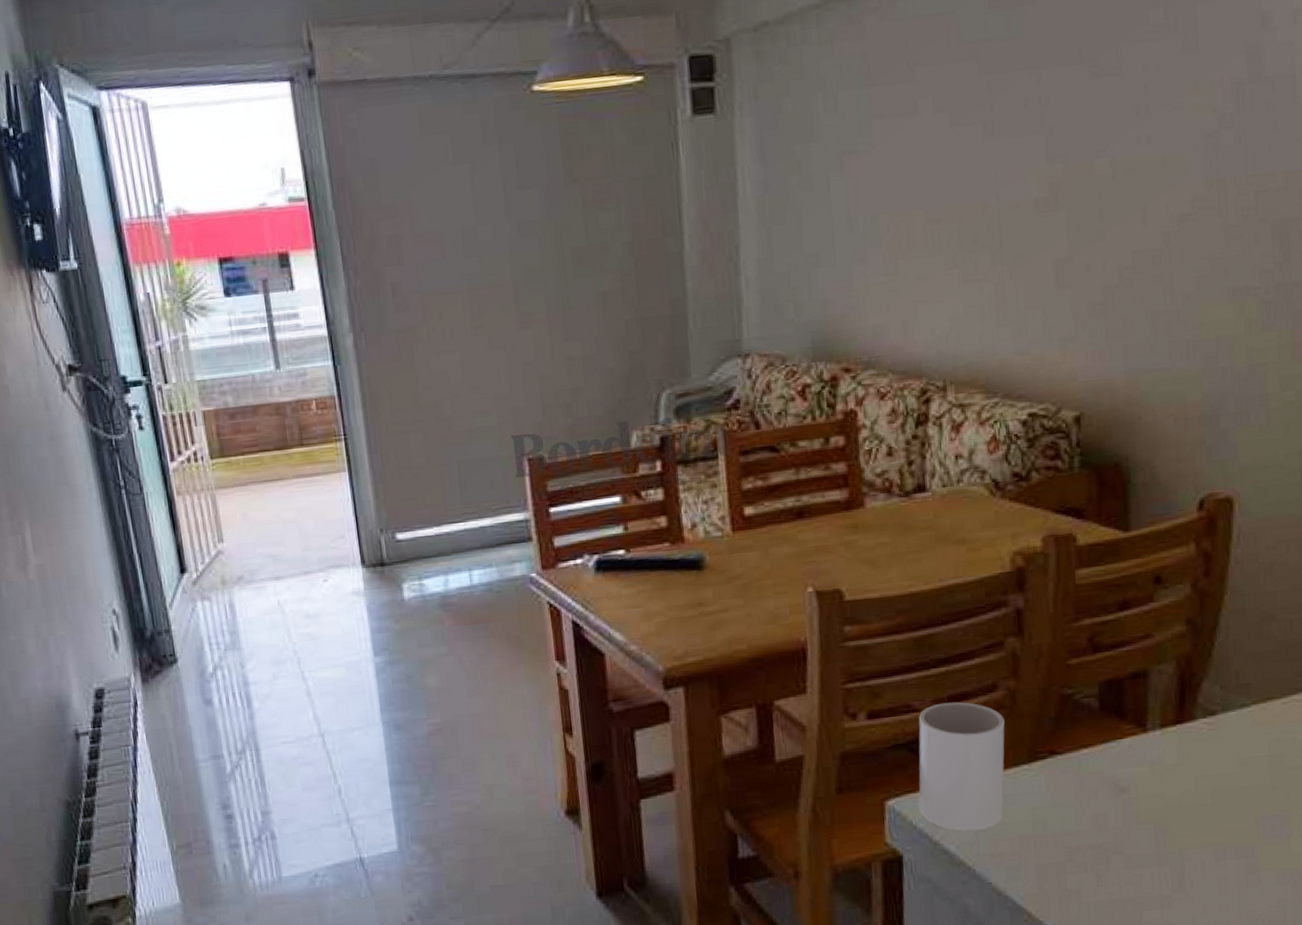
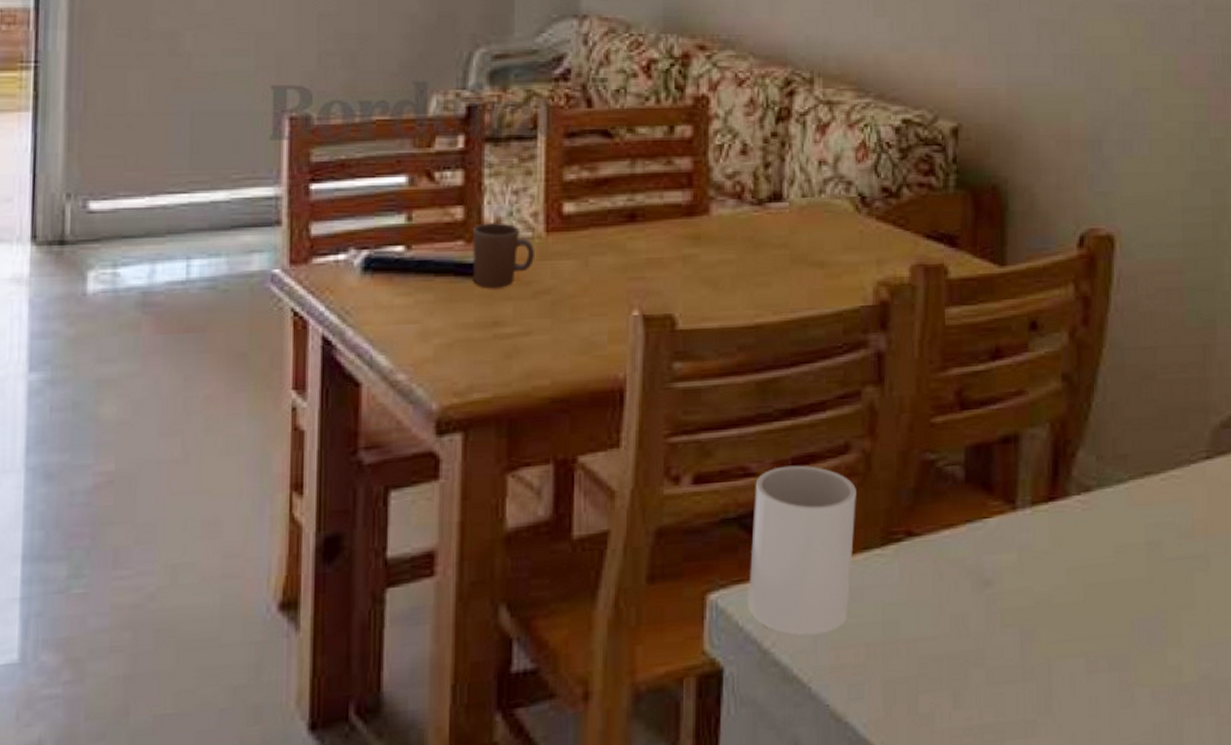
mug: none [675,526,725,578] -> present [473,223,534,289]

